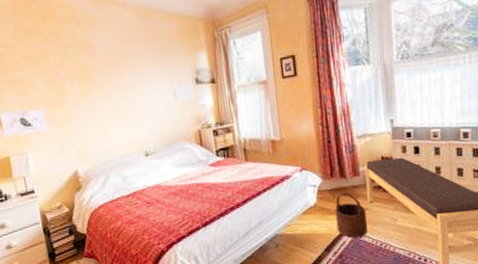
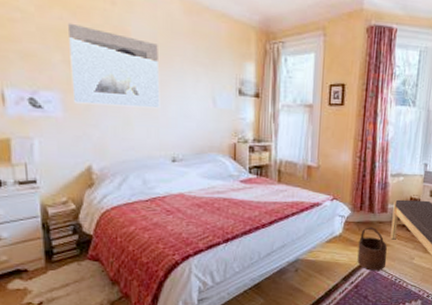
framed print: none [44,47,129,117] -> present [68,23,160,109]

